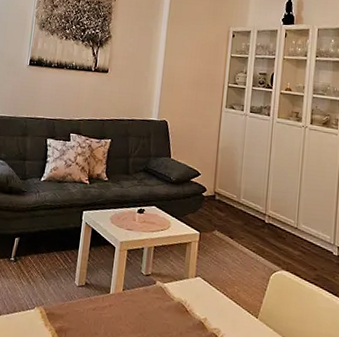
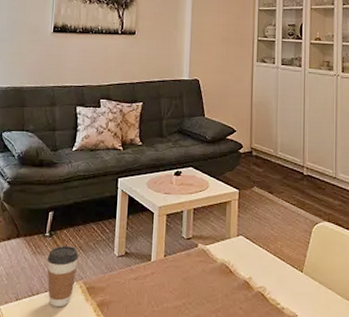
coffee cup: none [9,271,41,330] -> present [47,246,79,307]

